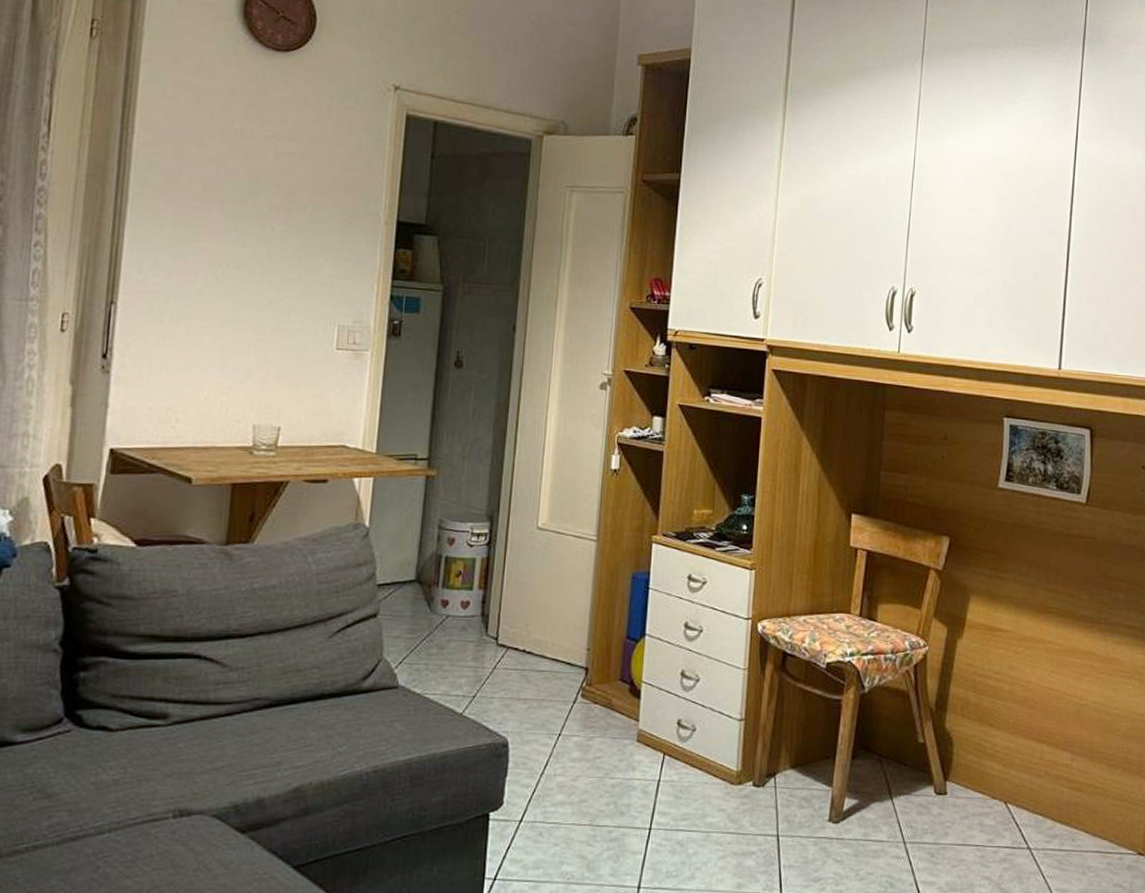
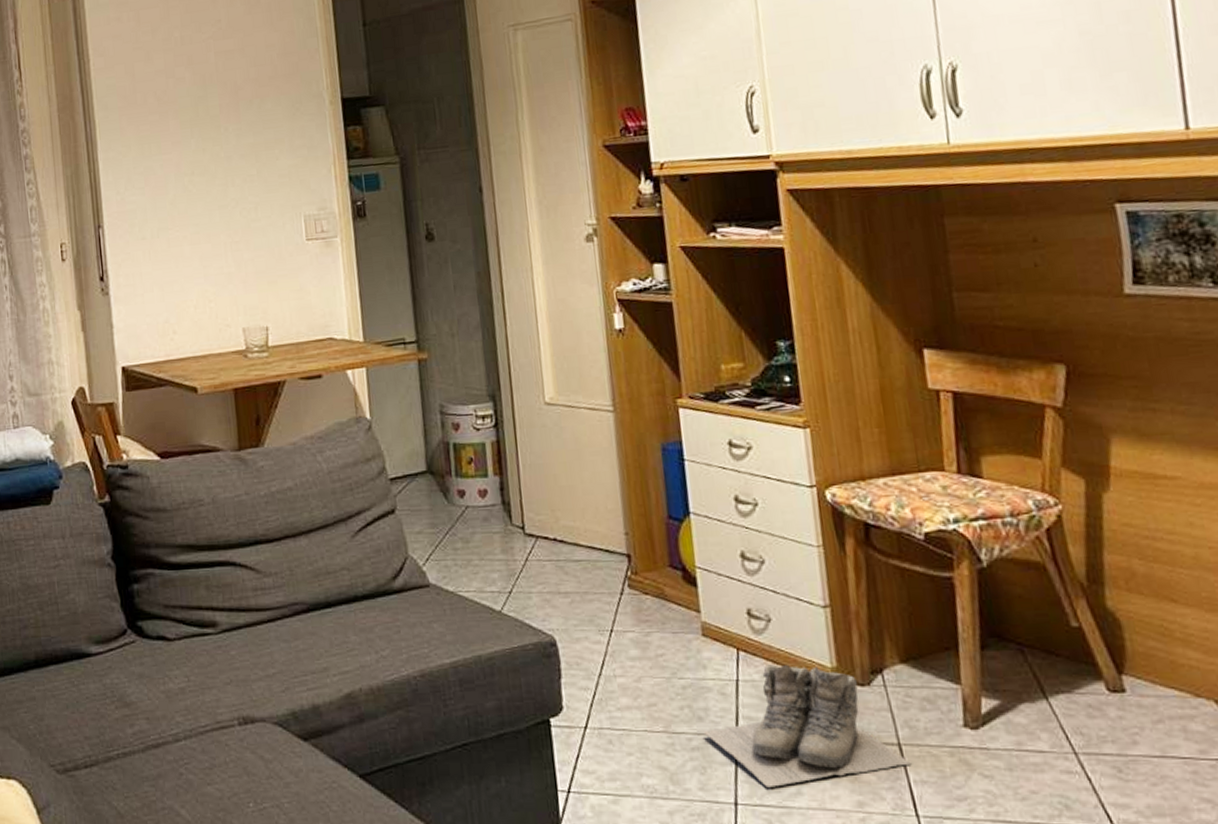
boots: none [623,767,784,873] -> present [703,664,912,788]

